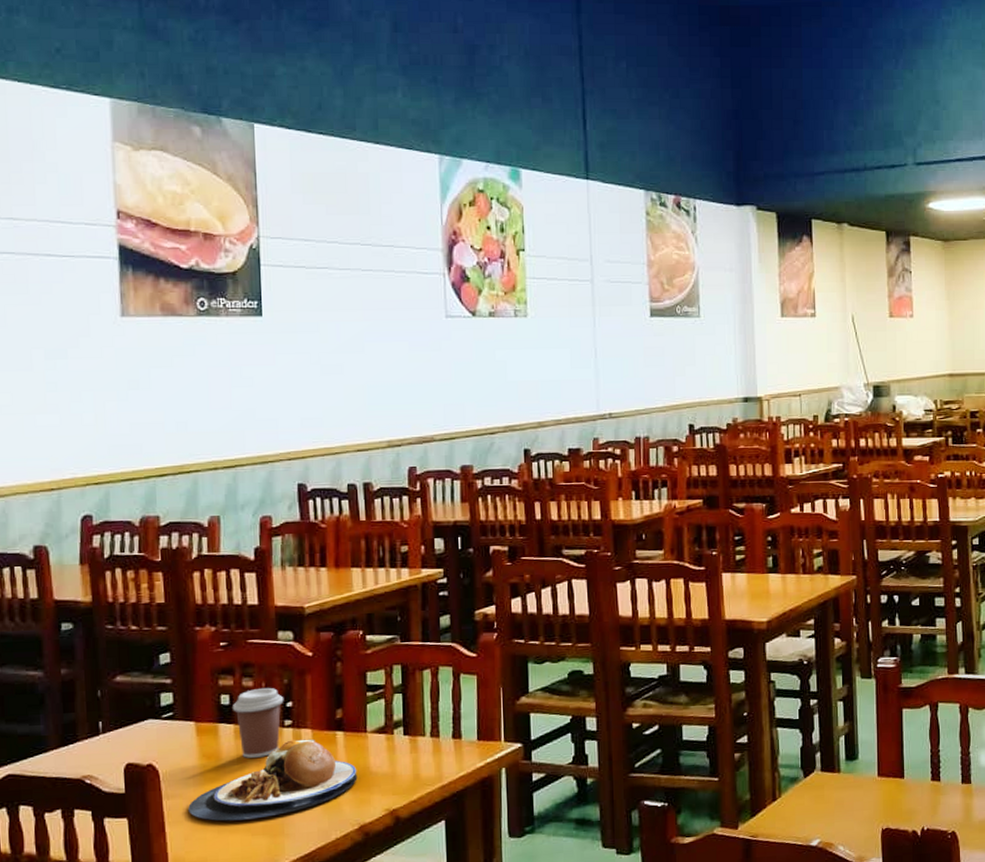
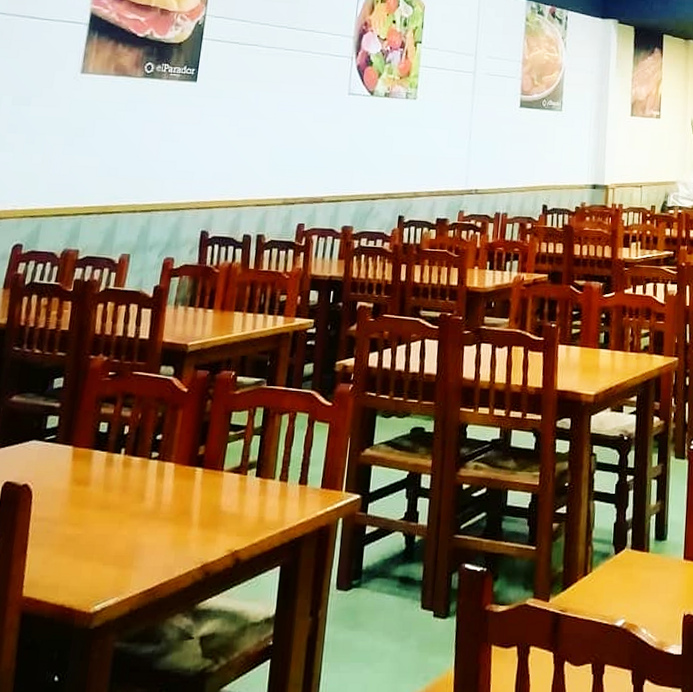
plate: present [188,739,358,821] -> none [51,472,209,549]
coffee cup: present [233,687,284,758] -> none [109,418,156,487]

